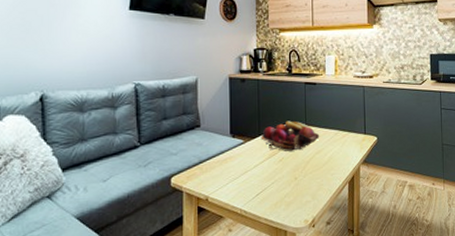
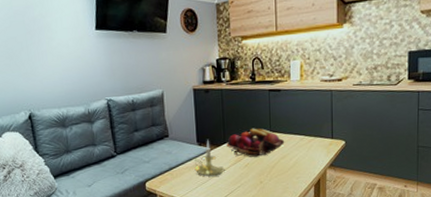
candle holder: none [226,131,259,171] -> present [194,140,225,176]

